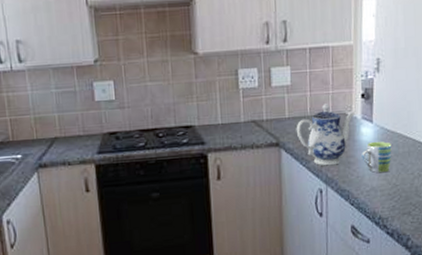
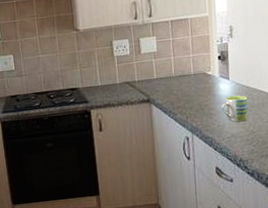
teapot: present [296,104,355,166] -> none [163,65,213,118]

